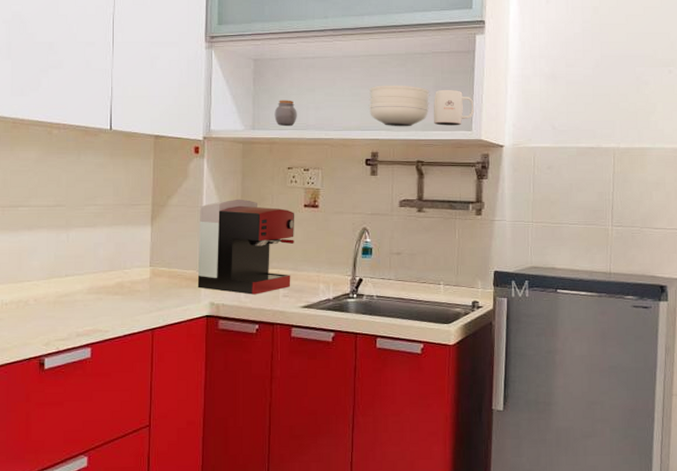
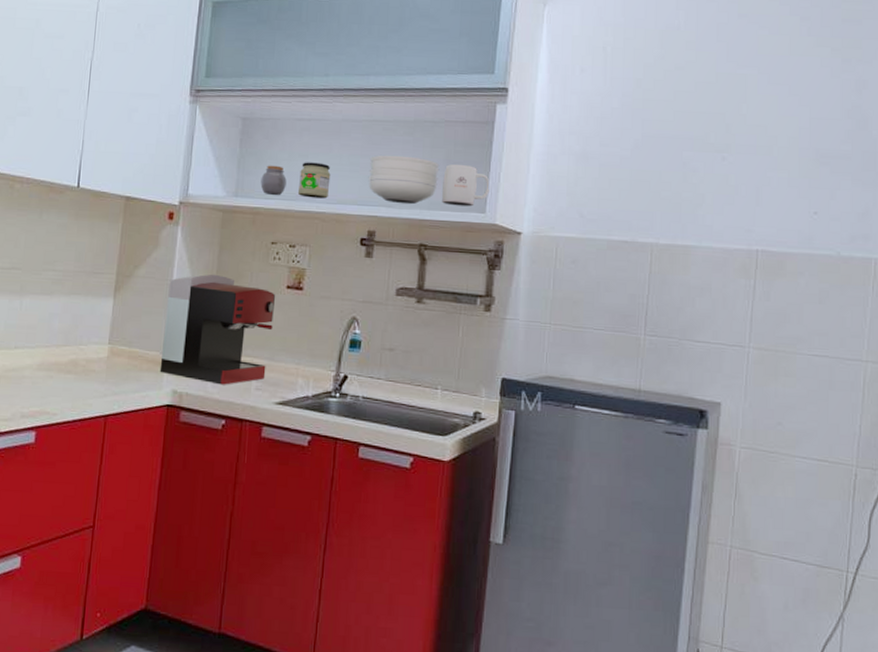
jar: none [307,95,336,127] -> present [297,162,331,199]

